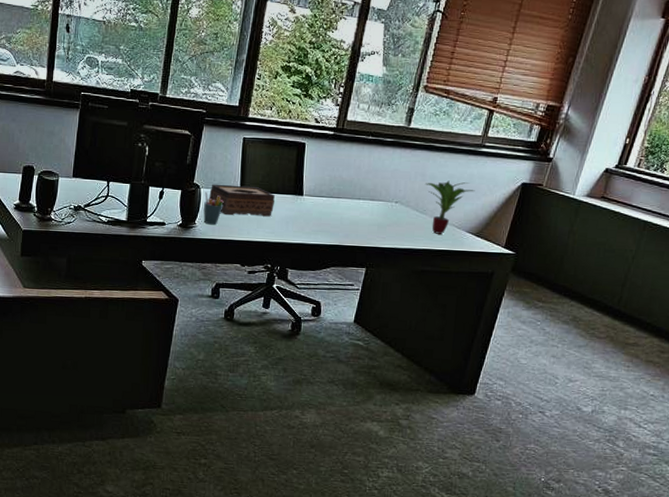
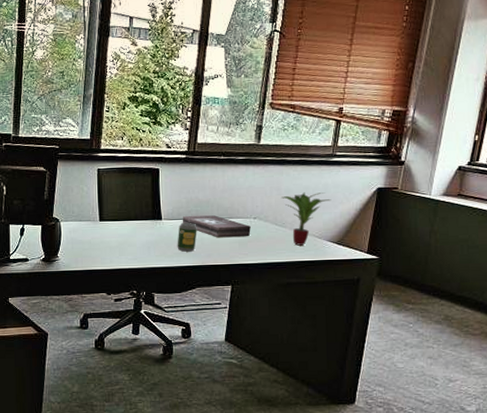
pen holder: present [203,191,224,225] -> none [65,224,84,257]
tissue box: present [209,184,275,217] -> none [69,215,135,246]
soda can: none [315,200,338,231] -> present [177,222,197,252]
first aid kit: none [323,194,392,220] -> present [182,215,251,237]

